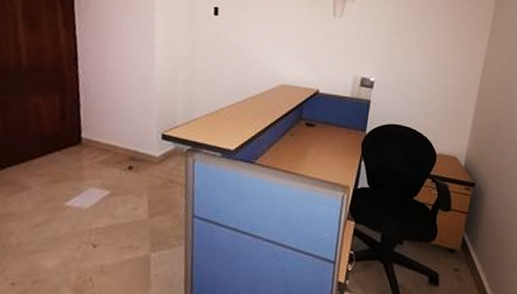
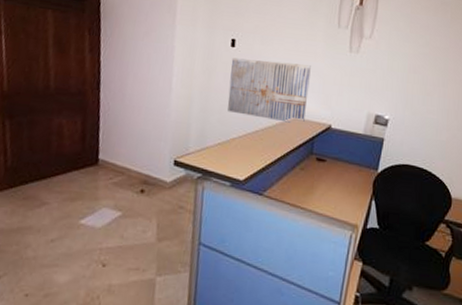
wall art: none [213,26,296,90] -> present [227,58,311,123]

